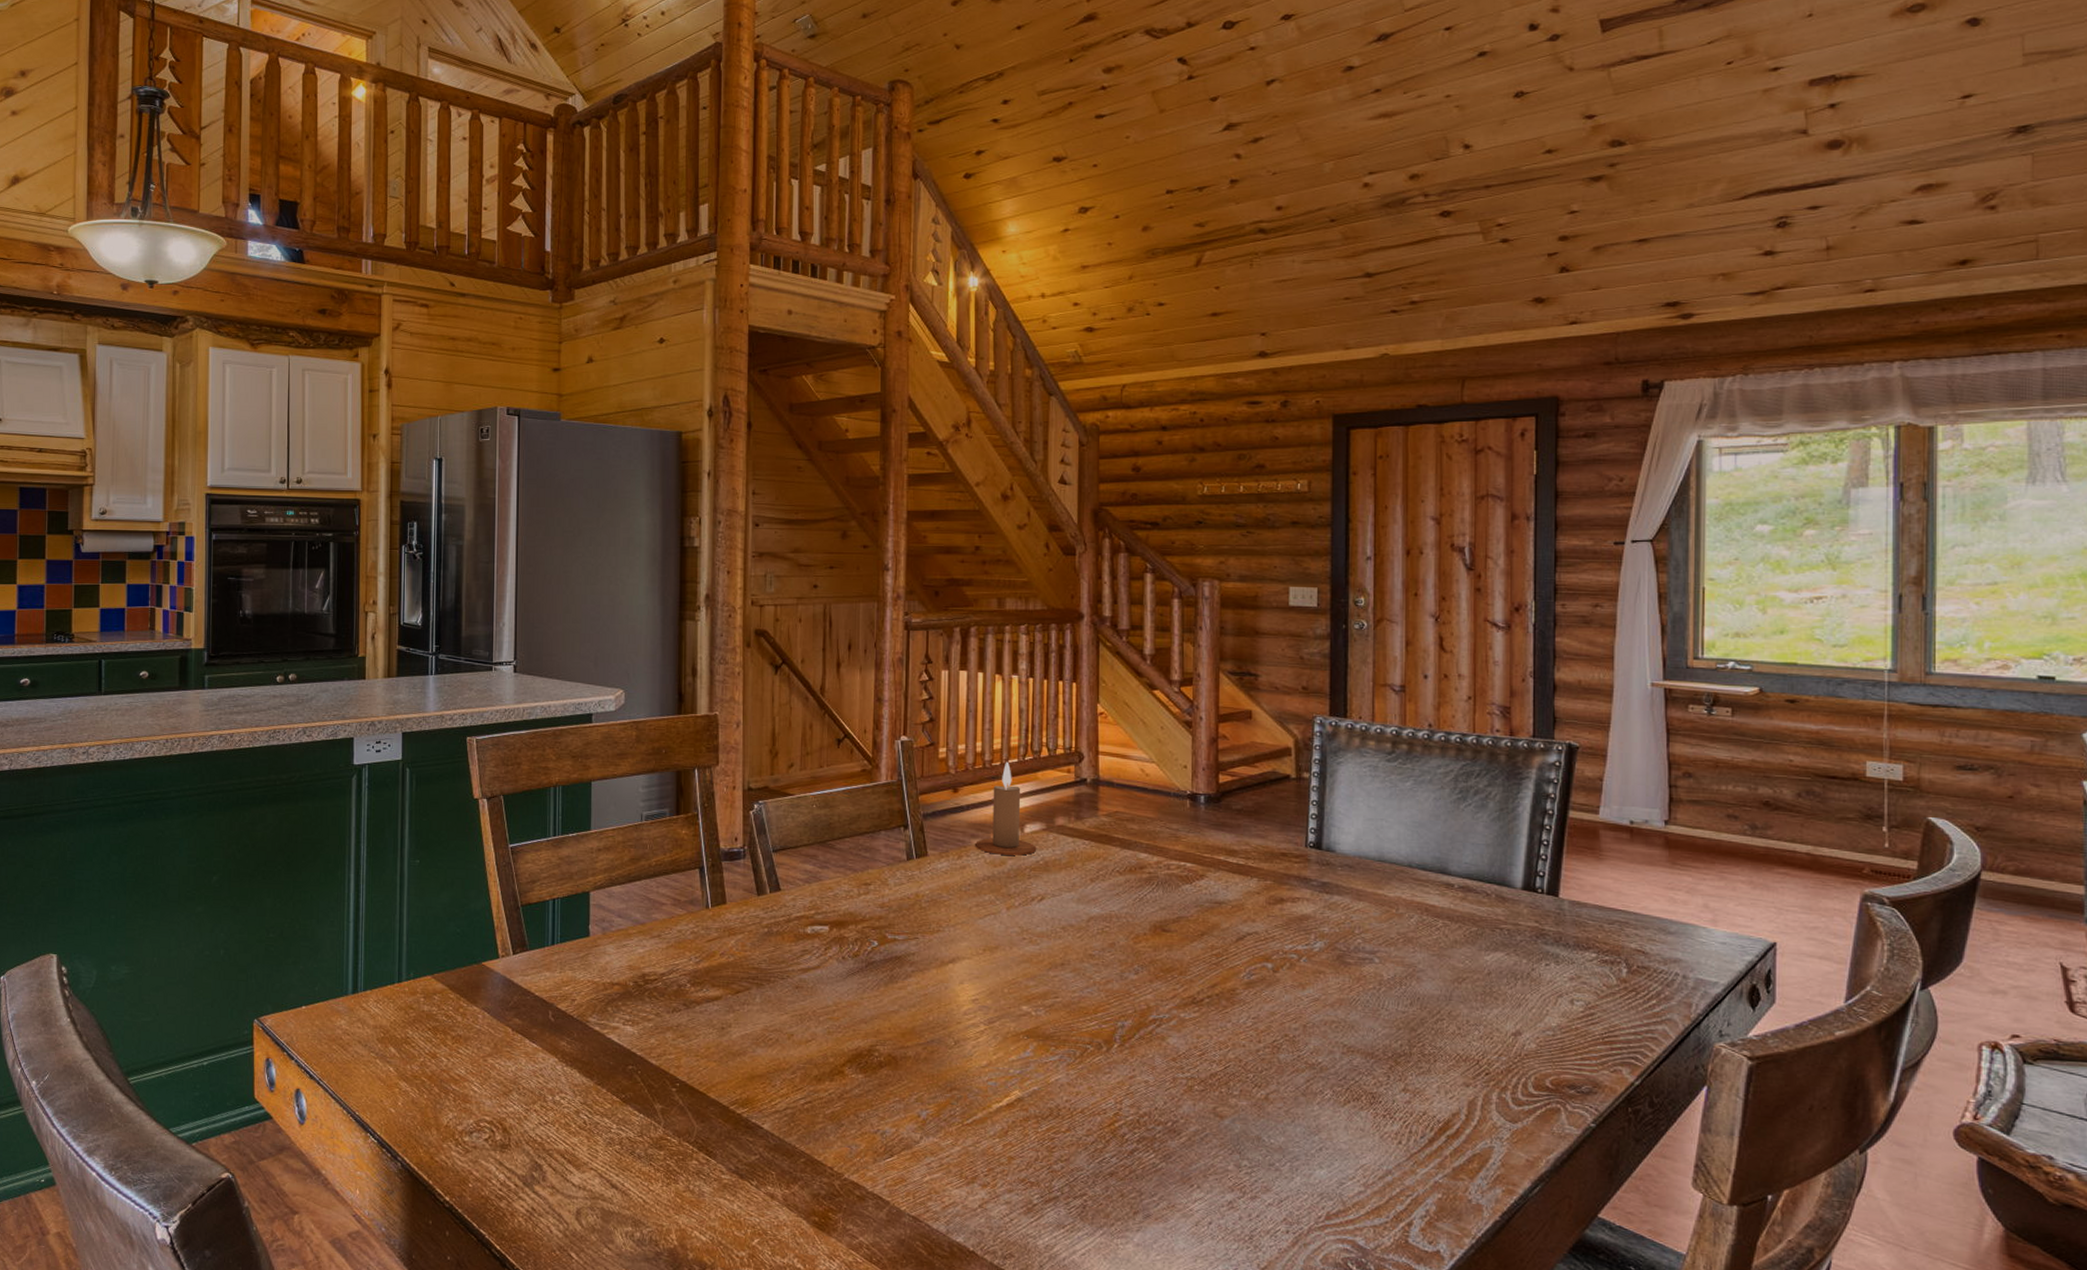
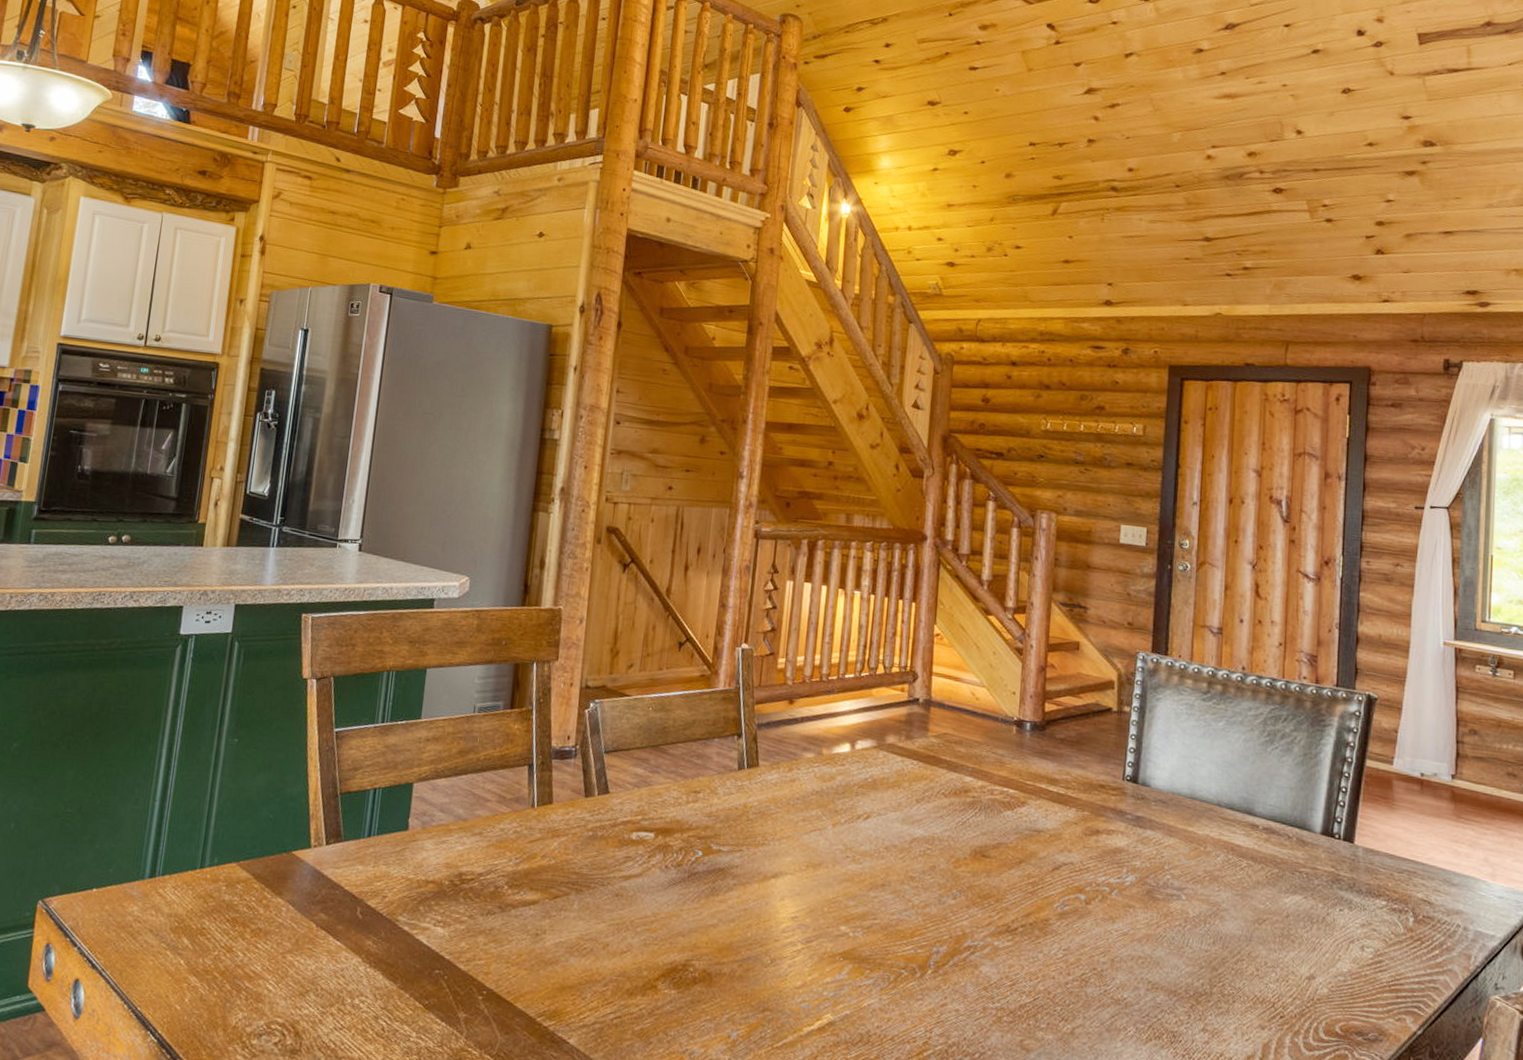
candle: present [974,761,1037,856] -> none [805,676,867,772]

